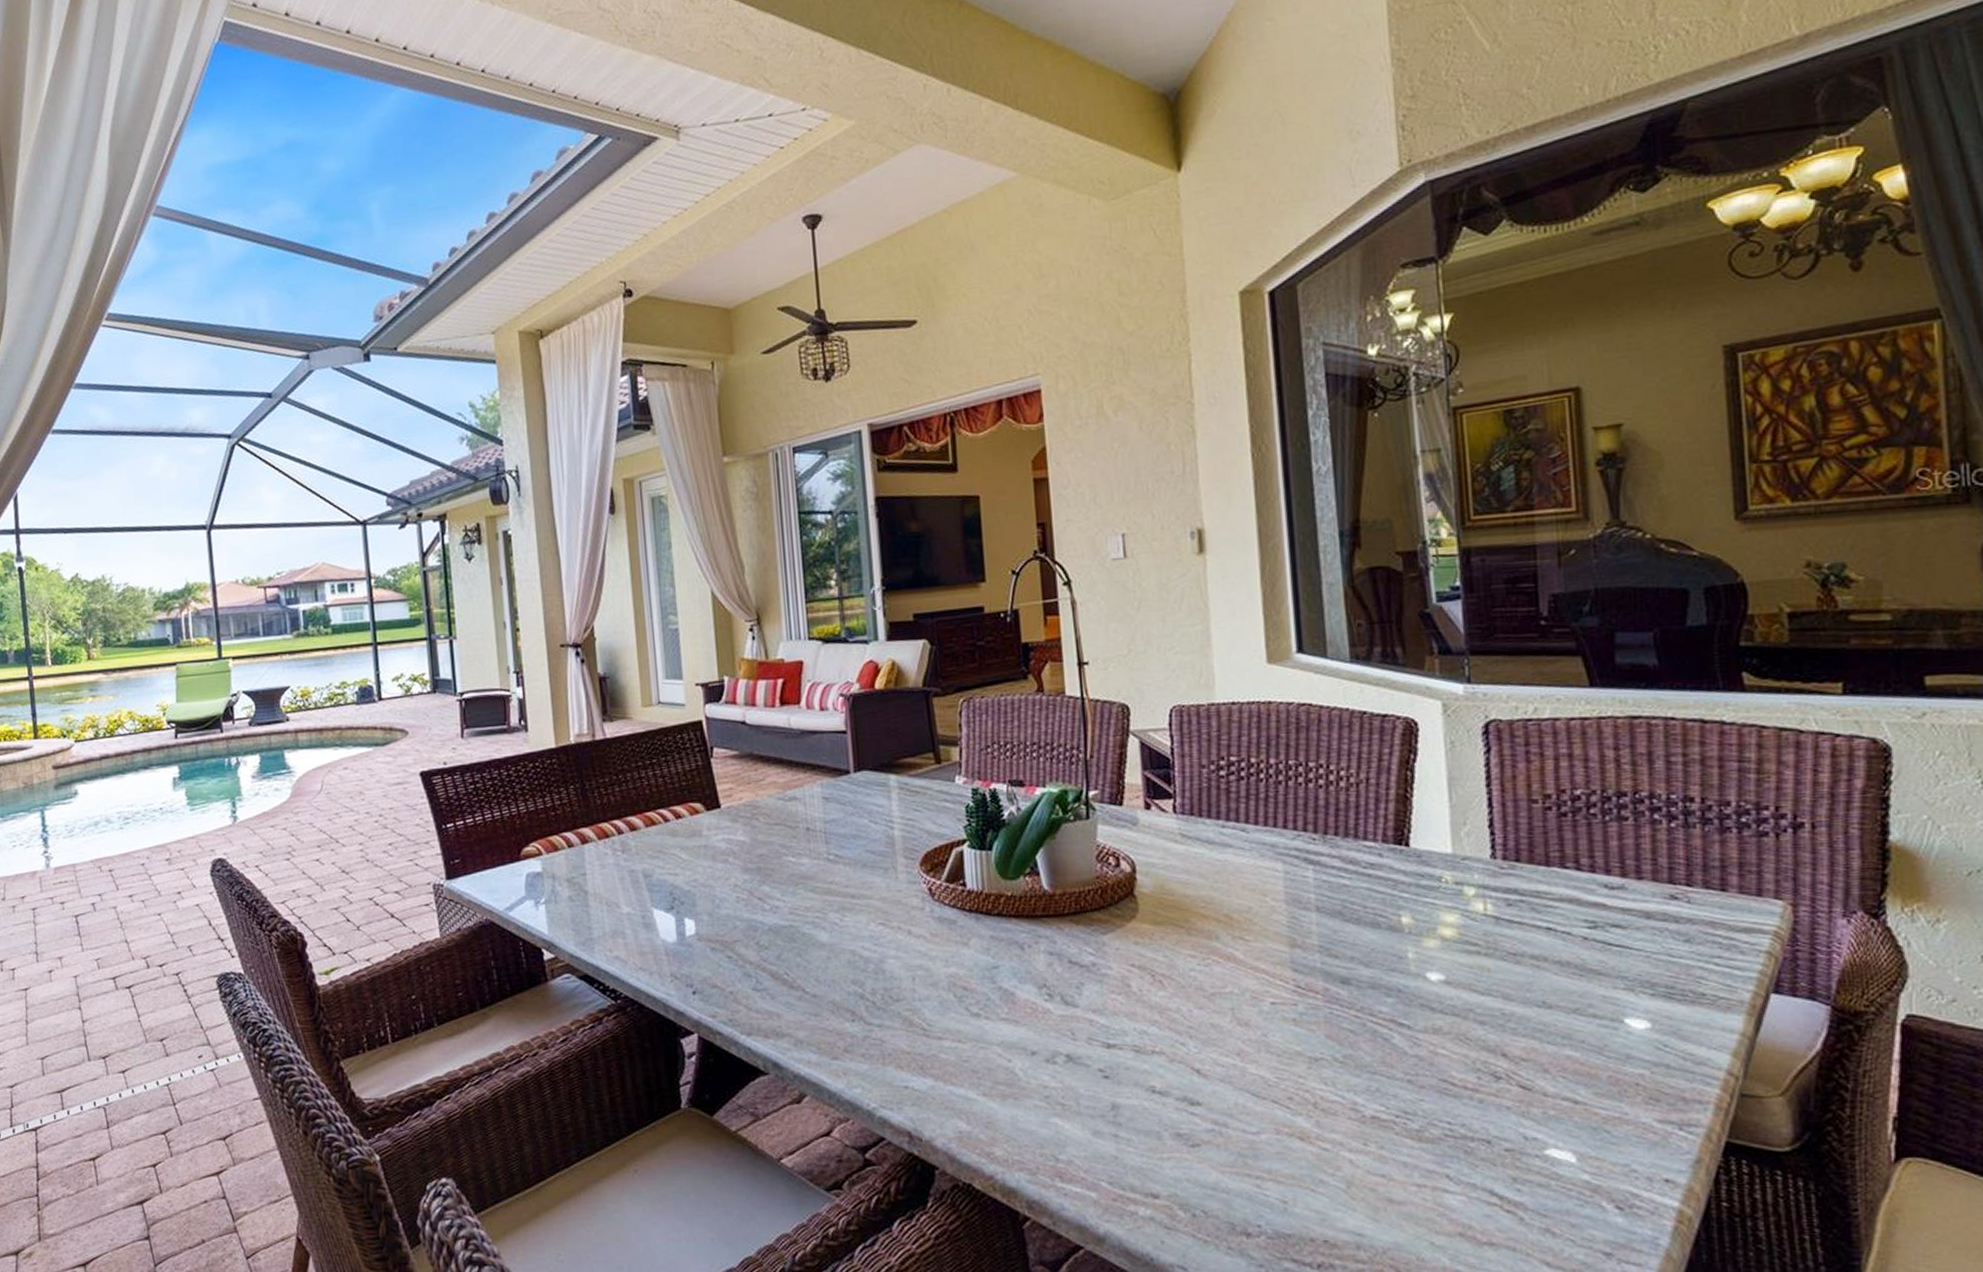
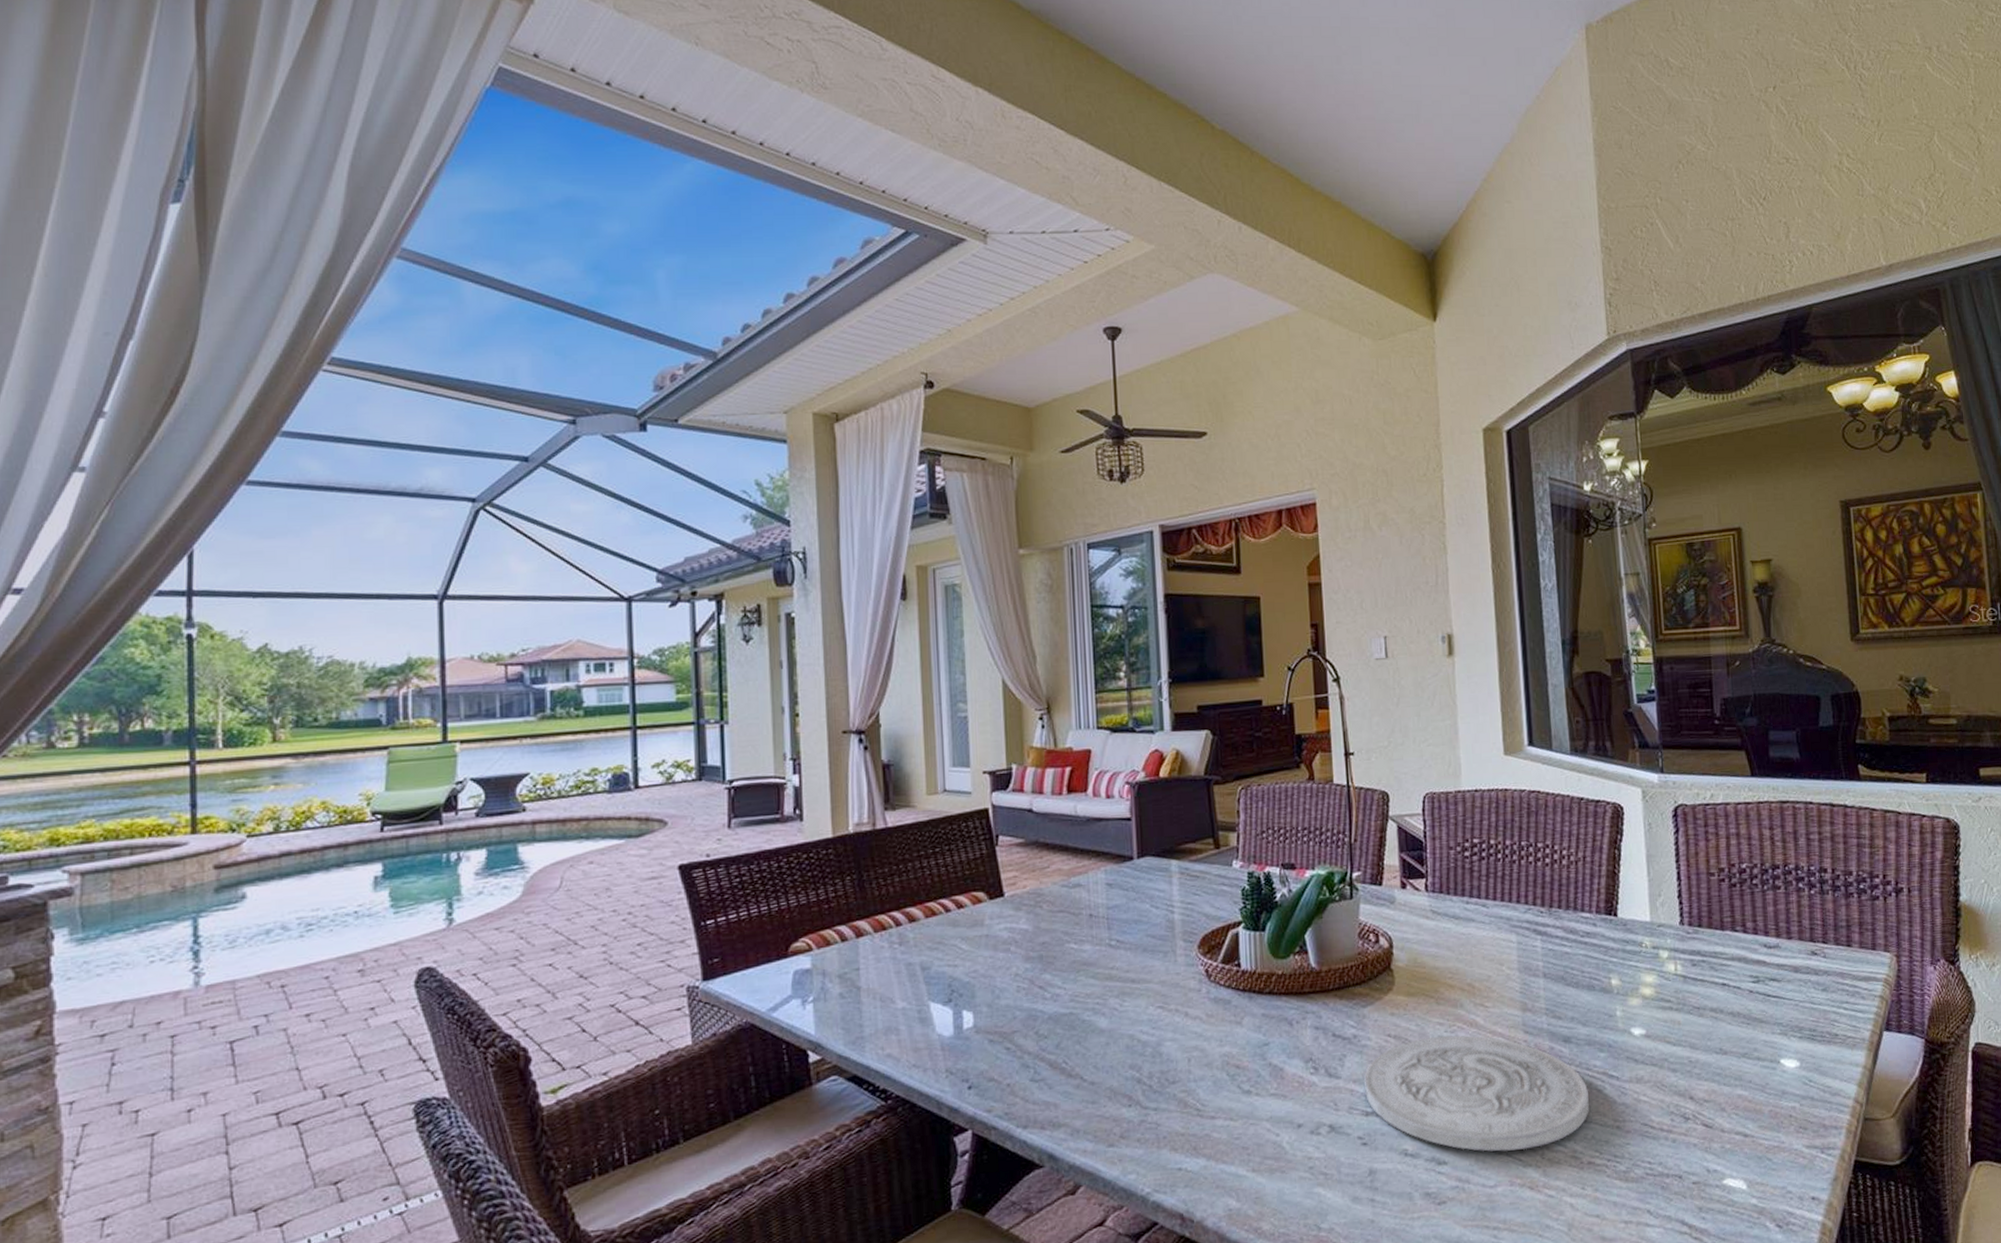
plate: none [1105,968,1373,1098] -> present [1364,1035,1589,1152]

